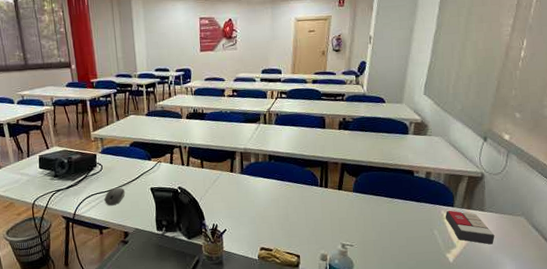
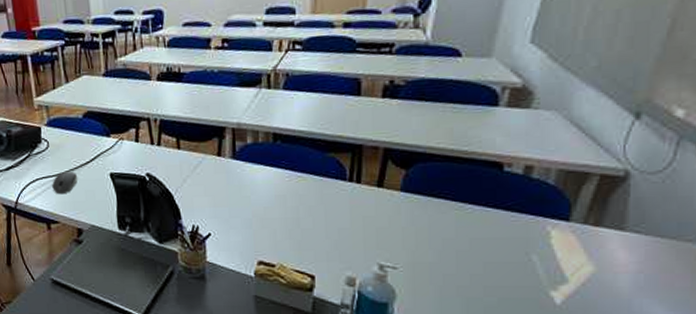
calculator: present [445,210,495,245] -> none [552,226,640,283]

